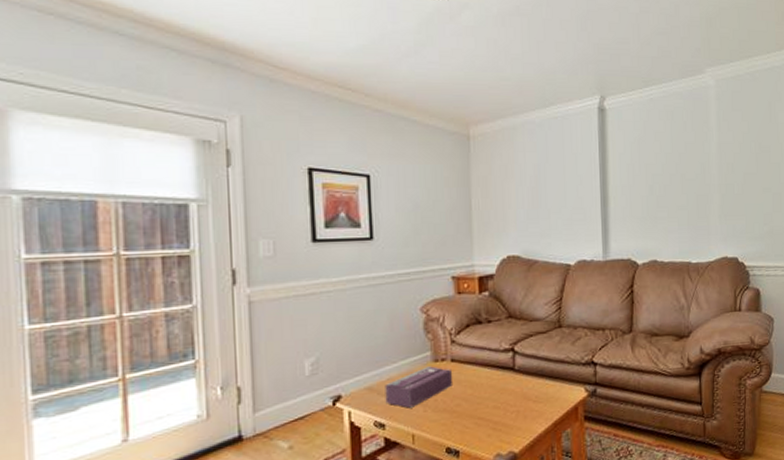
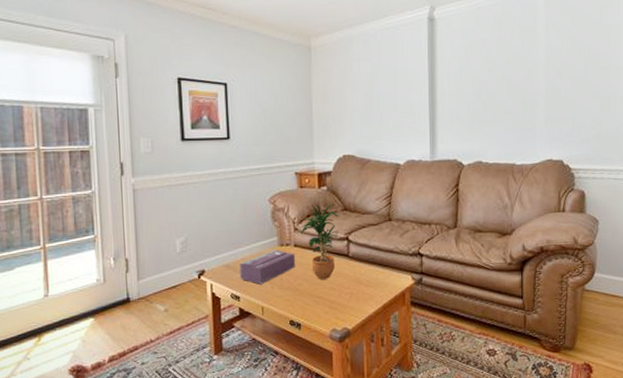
potted plant: none [459,310,504,398] -> present [301,203,340,279]

